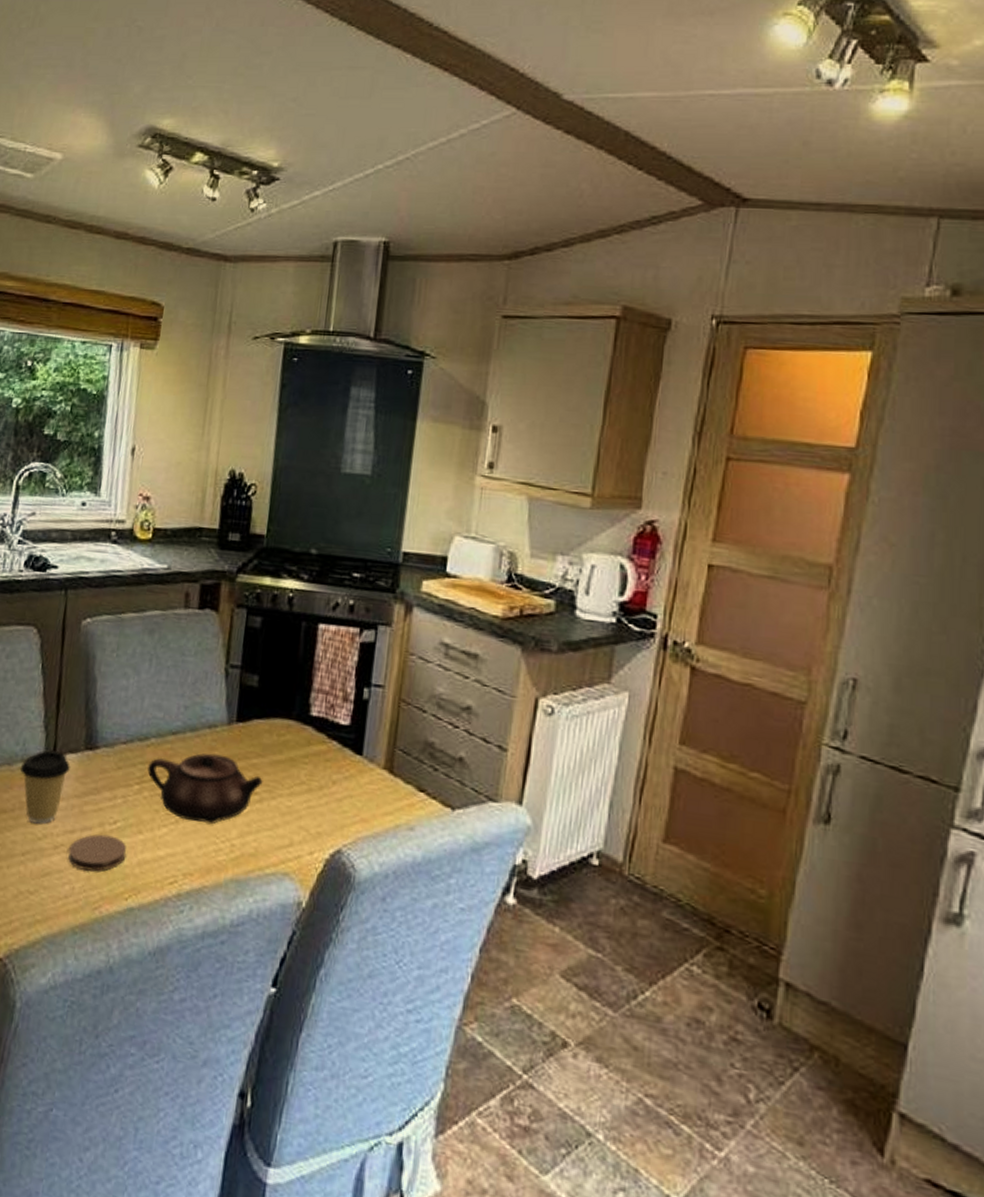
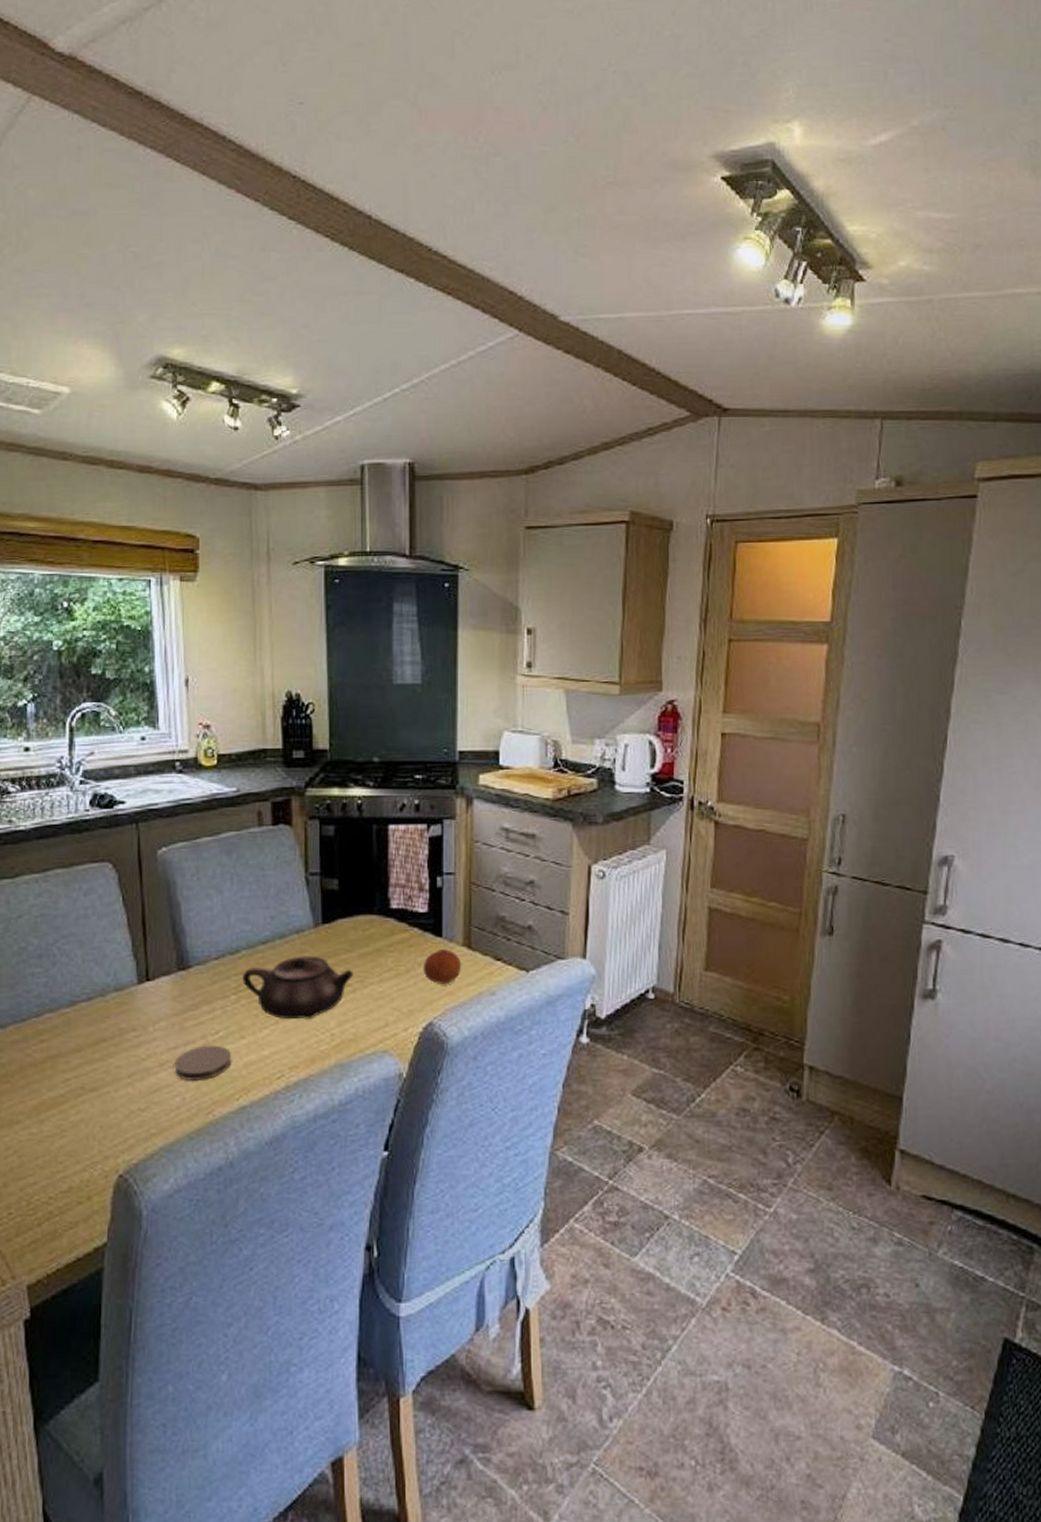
coffee cup: present [19,750,70,824] -> none [114,976,165,1046]
fruit: none [337,769,381,810] -> present [422,949,462,984]

